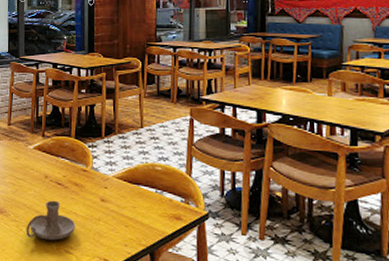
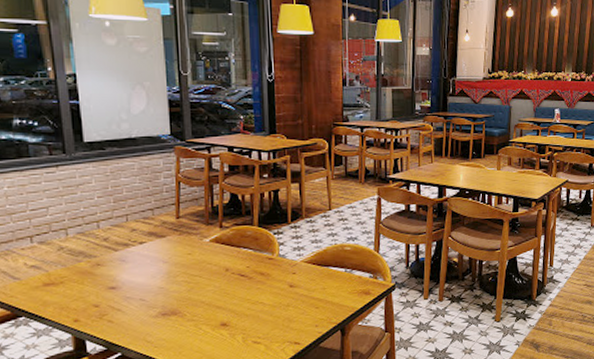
candle holder: present [26,200,76,241] -> none [206,293,264,335]

